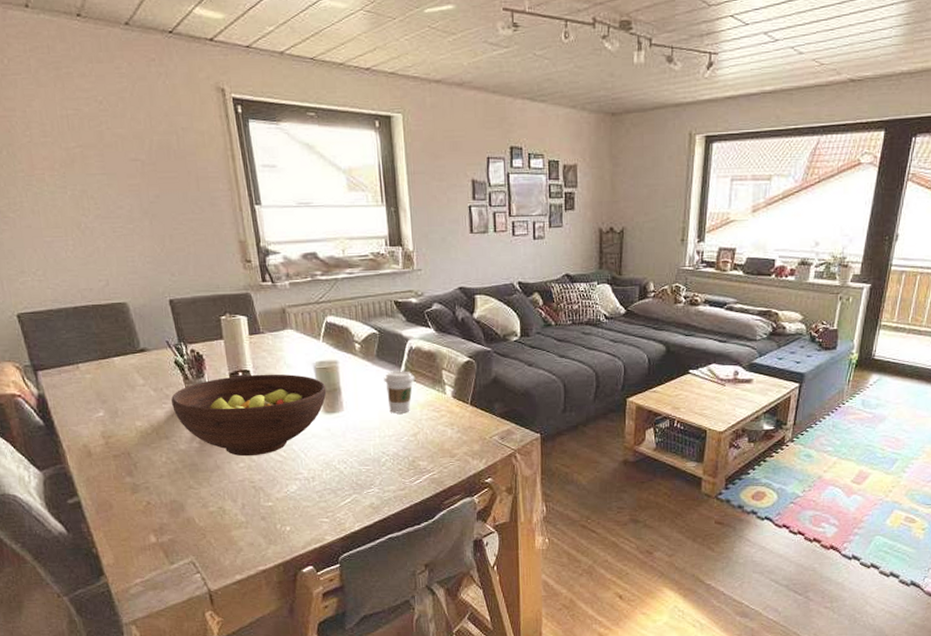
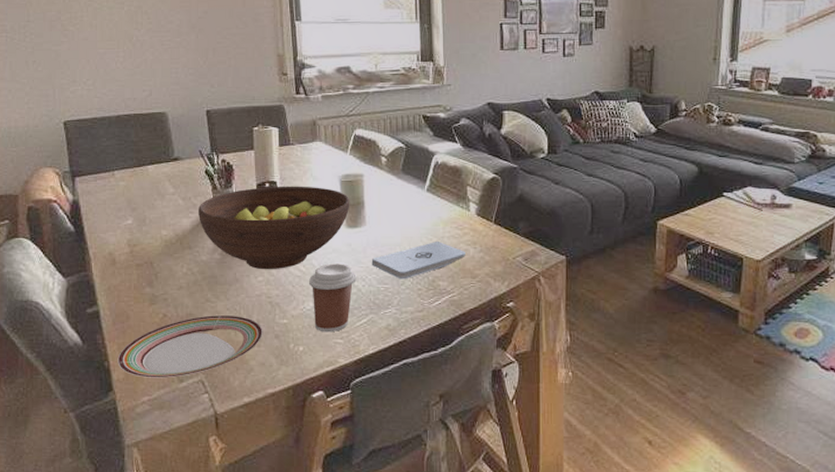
plate: none [105,501,249,562] -> present [117,315,263,378]
coffee cup: none [291,448,338,513] -> present [309,263,357,333]
notepad: none [351,423,444,461] -> present [371,240,465,279]
coffee cup: present [384,371,415,414] -> none [408,186,439,230]

